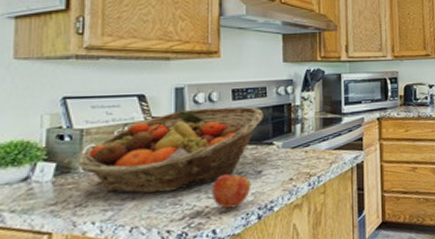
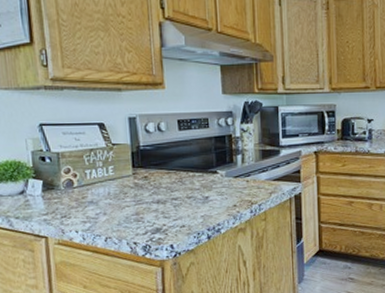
fruit basket: present [78,106,264,194] -> none [59,136,207,210]
apple: present [212,171,251,209] -> none [167,196,201,228]

